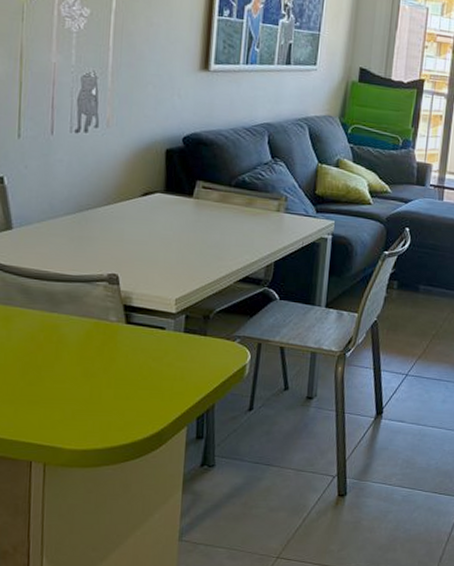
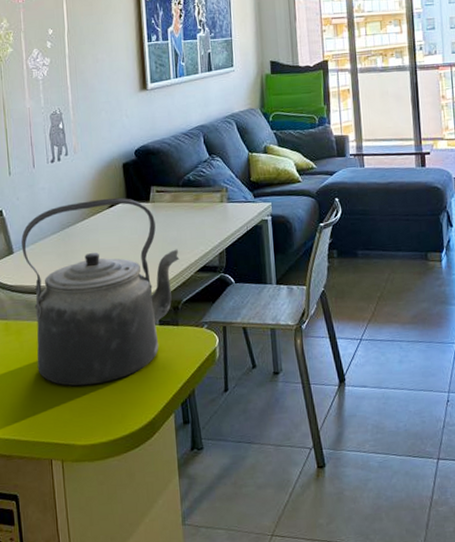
kettle: none [24,183,220,387] -> present [21,197,180,386]

